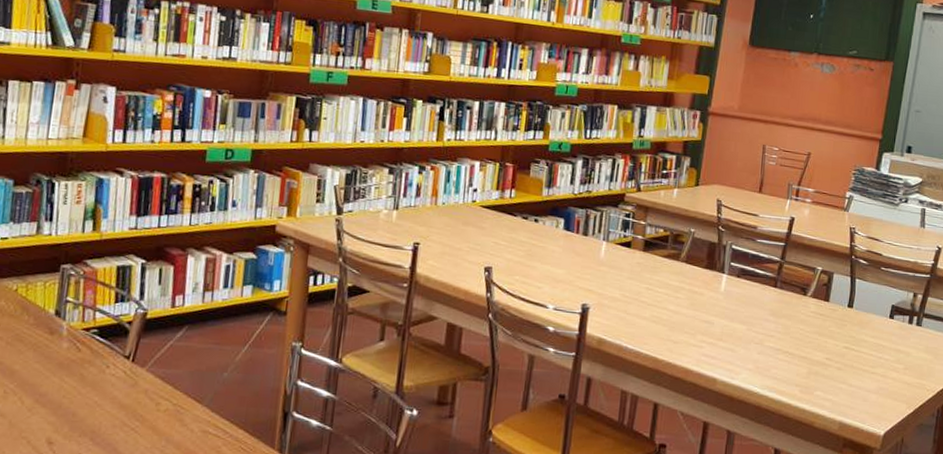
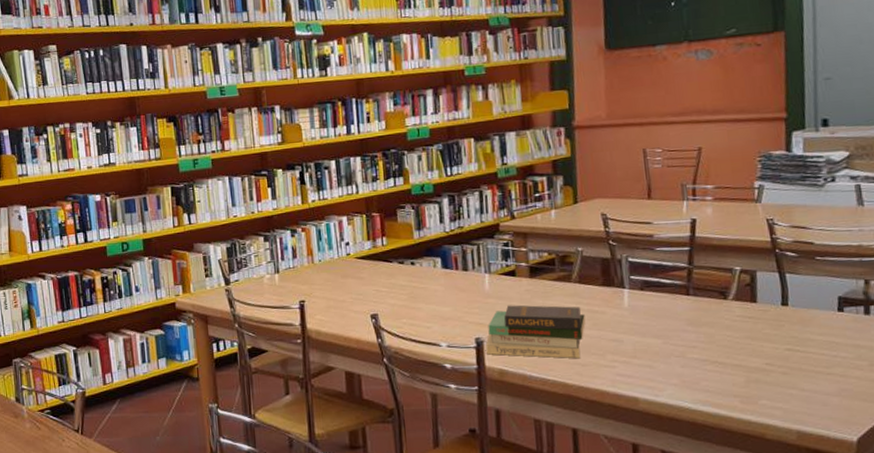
books: none [590,275,685,336] -> present [486,305,586,359]

